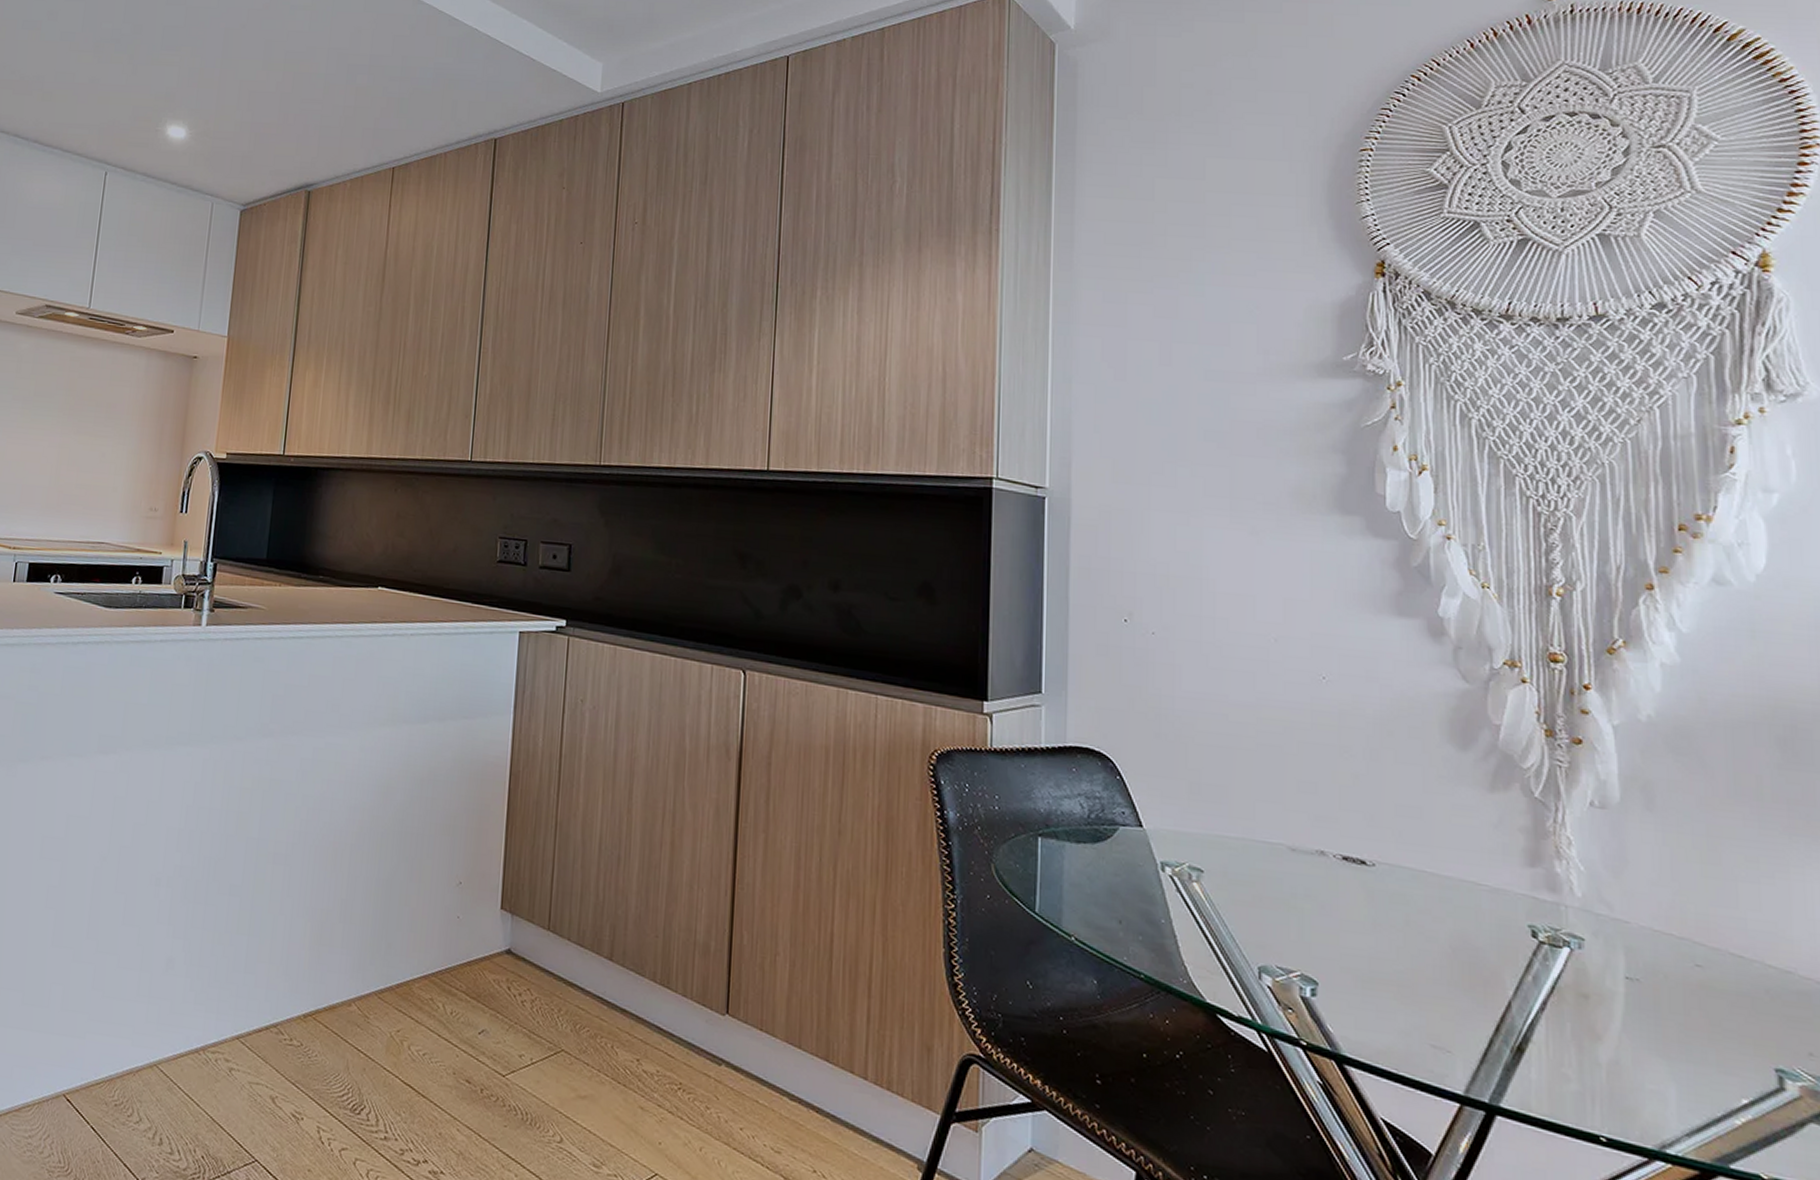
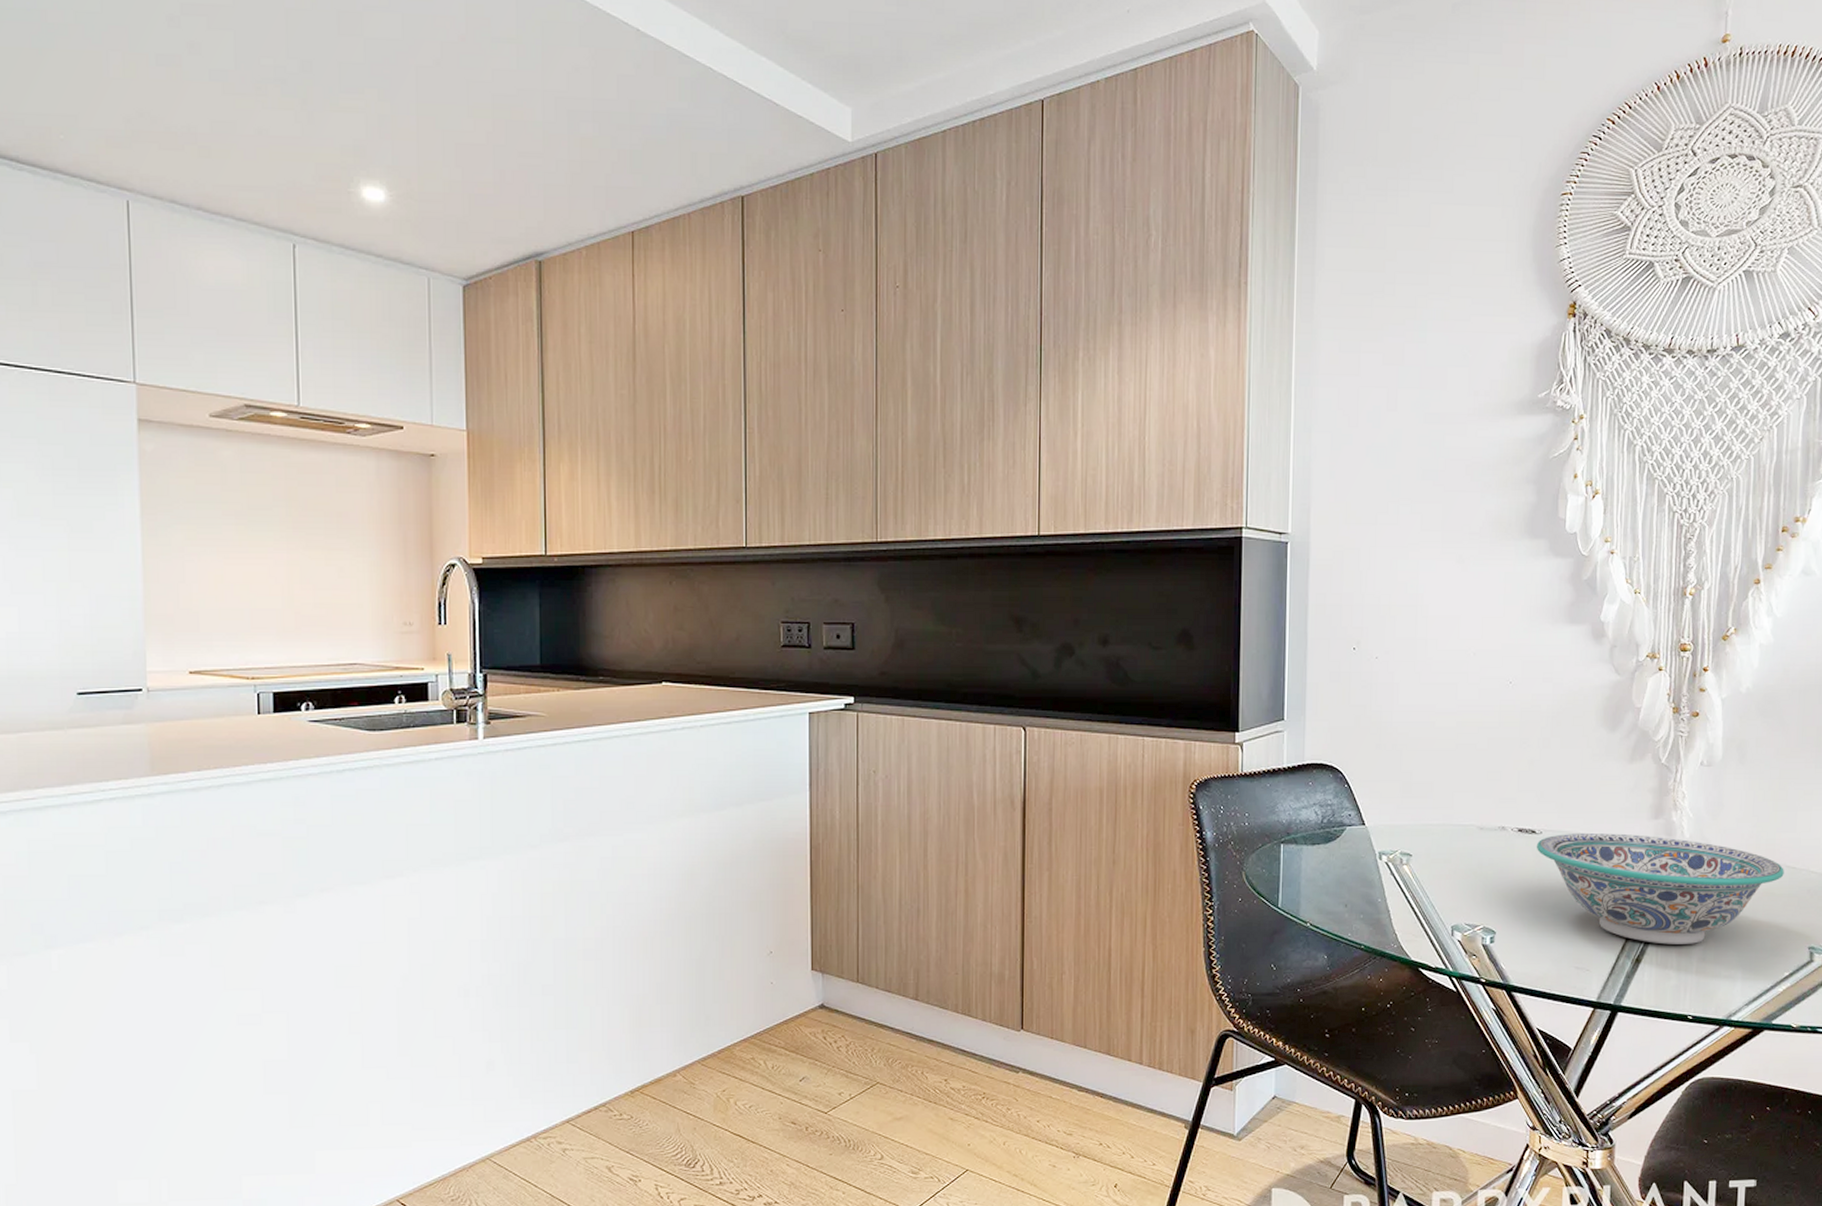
decorative bowl: none [1367,870,1727,1040] -> present [1536,833,1784,945]

